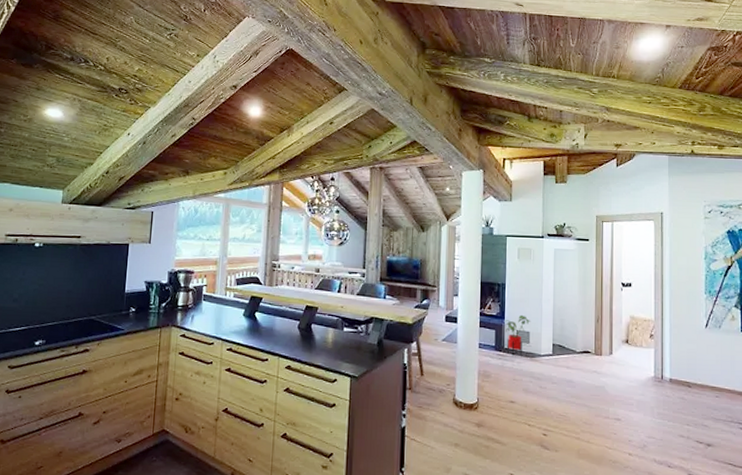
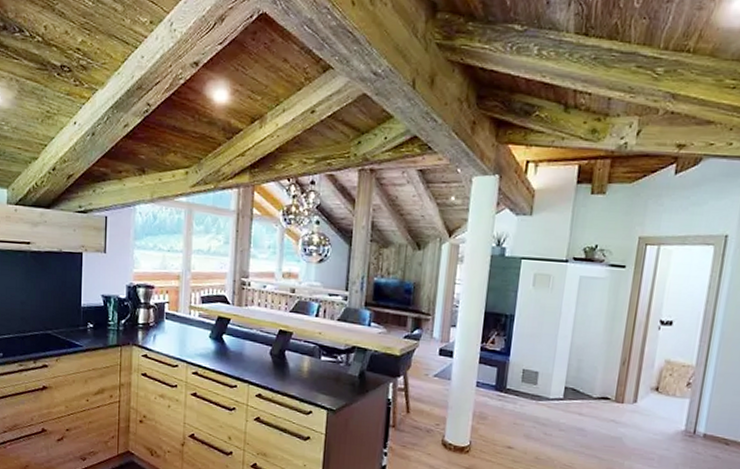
house plant: present [505,314,531,356] -> none [508,352,542,398]

